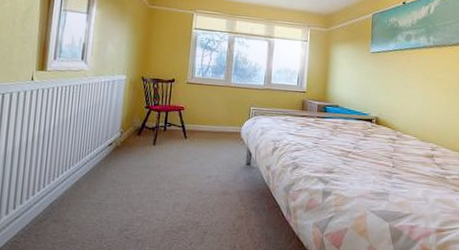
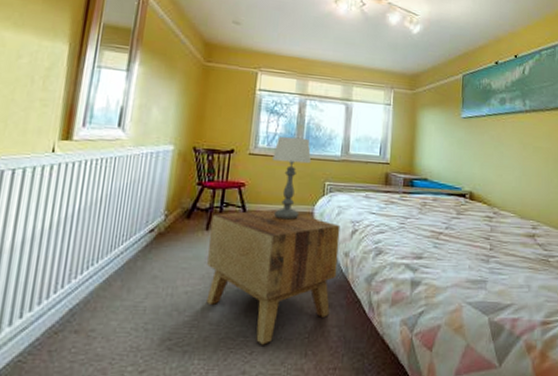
side table: none [154,129,263,238] -> present [206,209,341,345]
table lamp: none [206,68,239,138] -> present [272,136,312,220]

